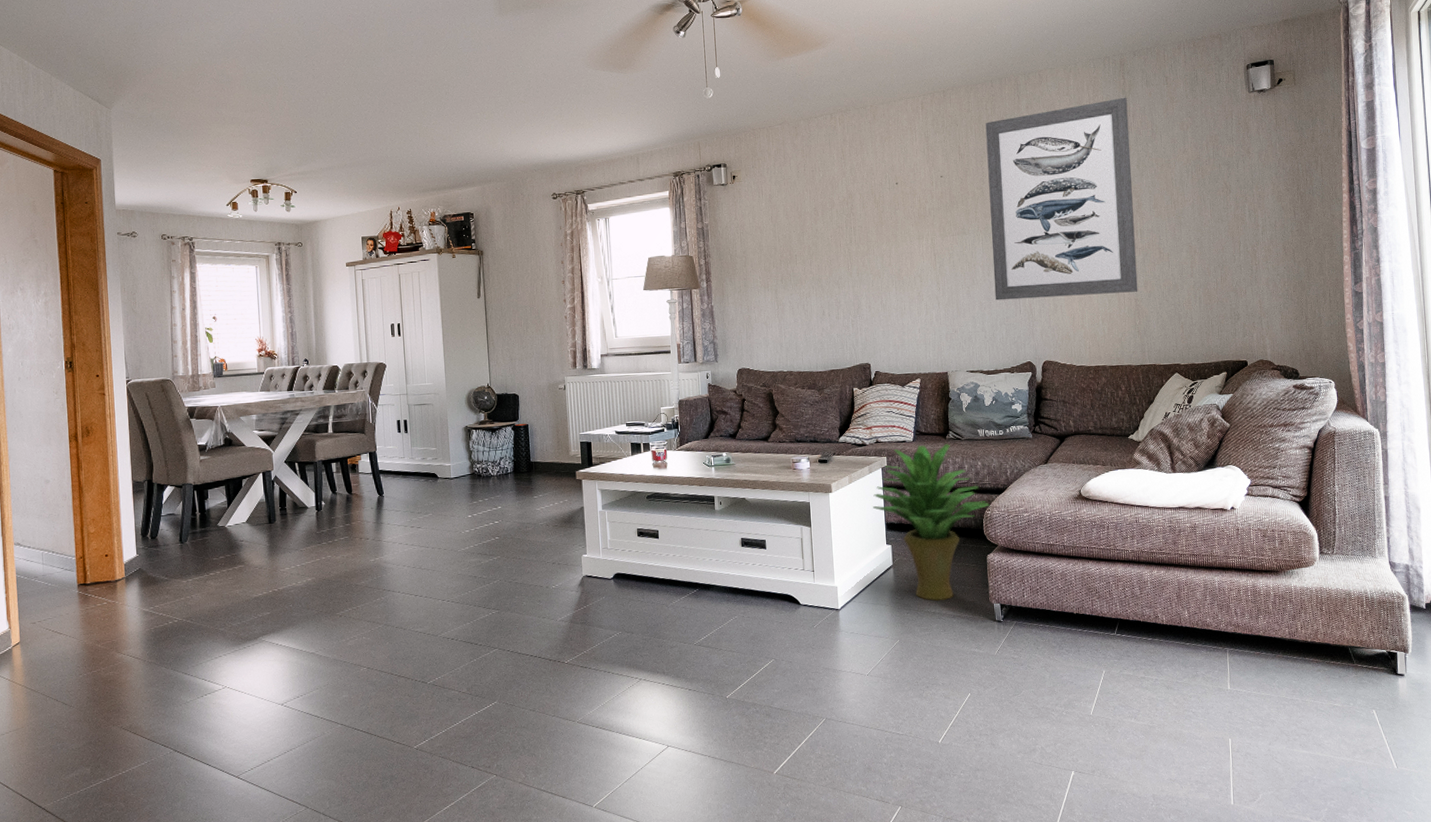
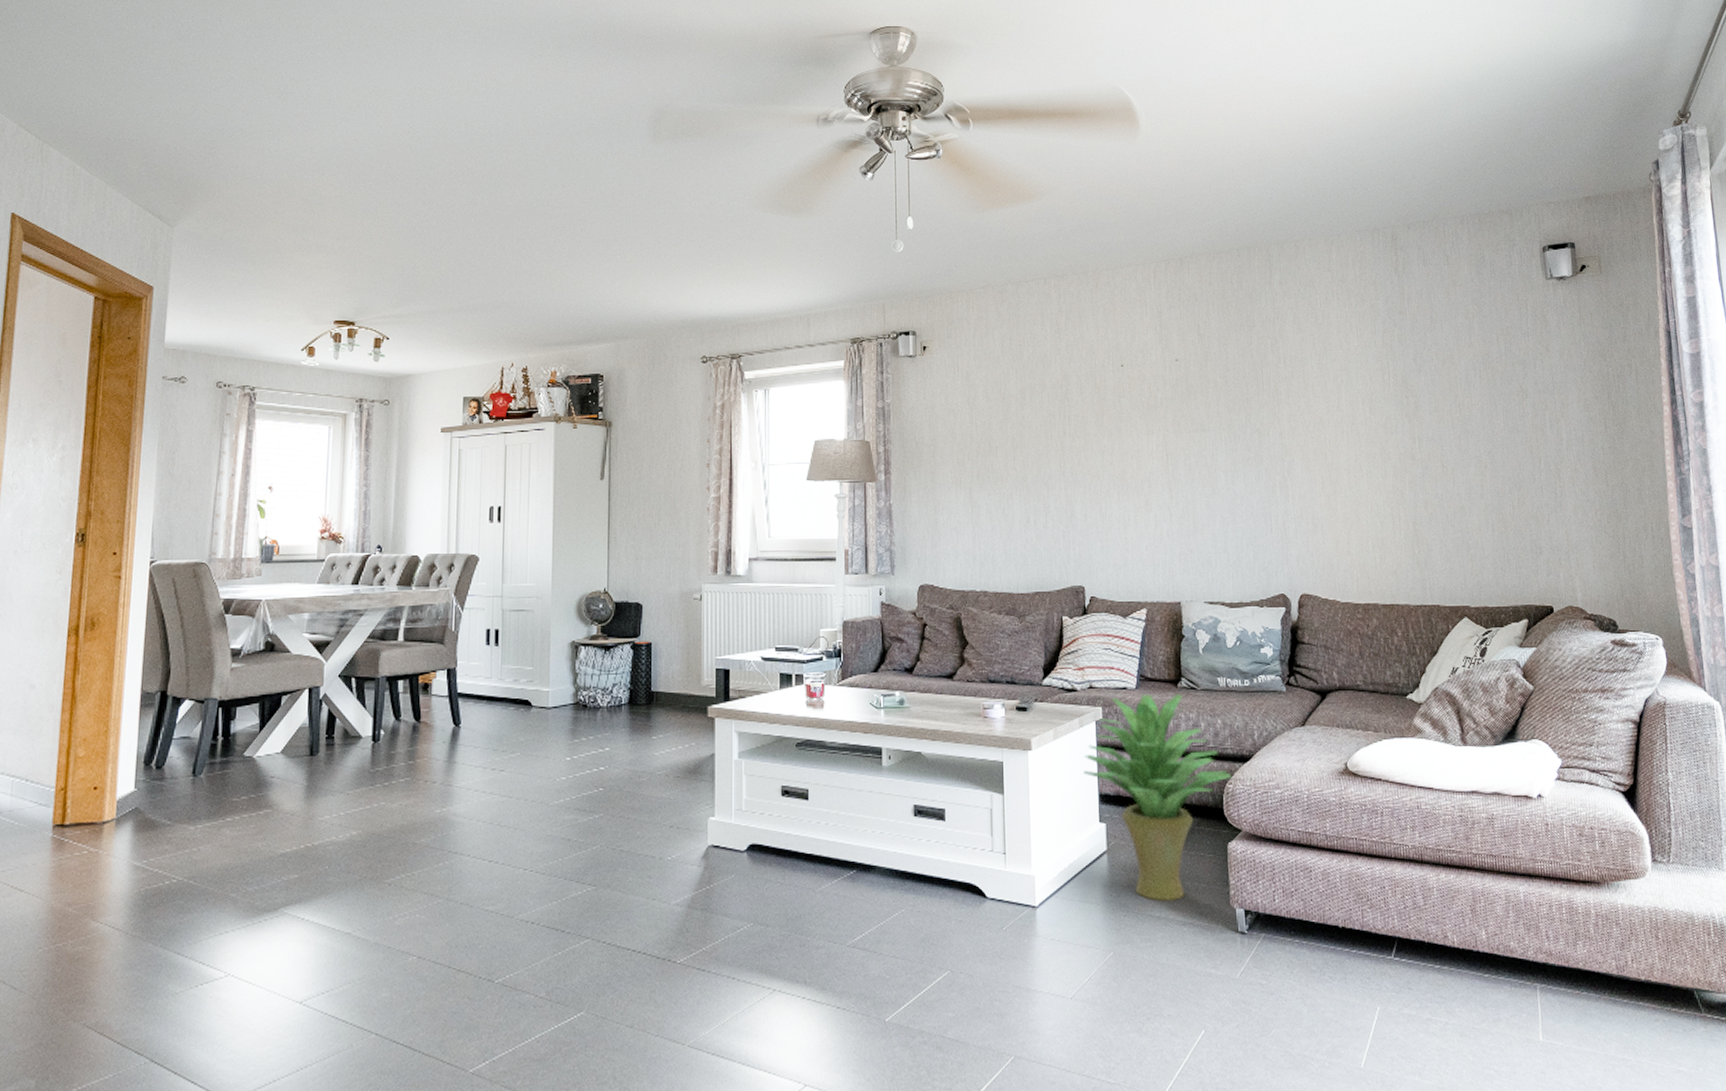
wall art: present [985,97,1138,301] -> none [1230,277,1417,515]

